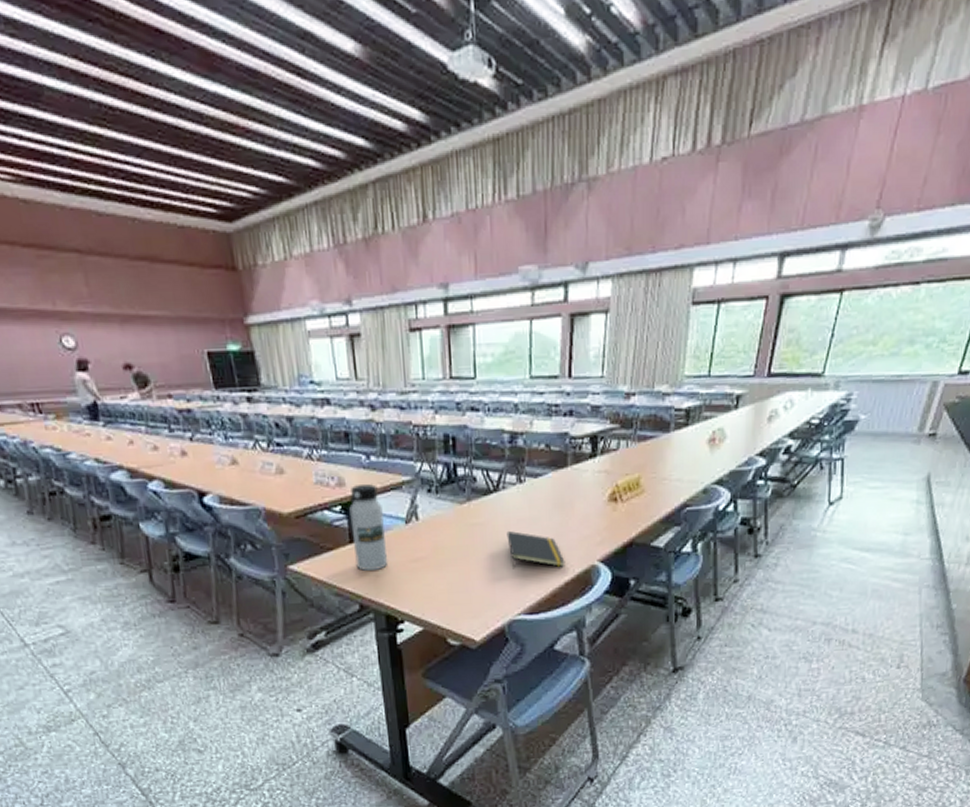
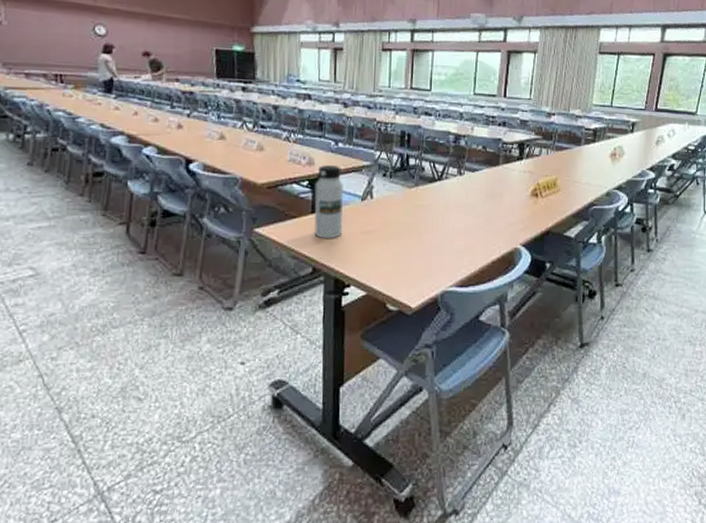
notepad: present [506,531,565,569] -> none [446,214,493,247]

